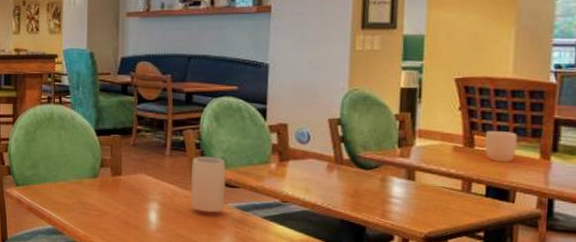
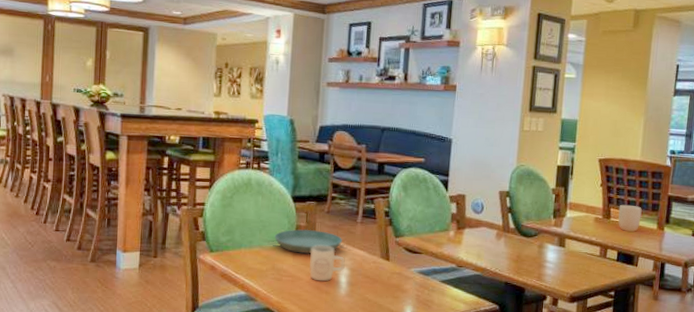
saucer: none [79,162,150,188] -> present [274,229,342,254]
mug: none [117,179,154,216] -> present [309,245,345,282]
cup: present [190,156,226,213] -> none [378,224,411,277]

